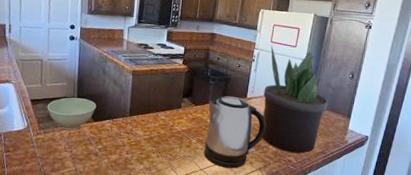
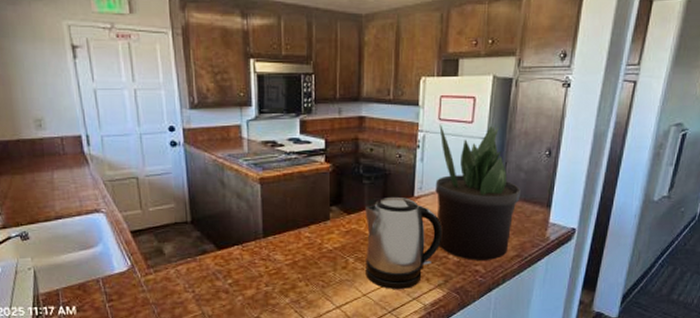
bowl: present [47,97,97,131] -> none [153,222,218,265]

